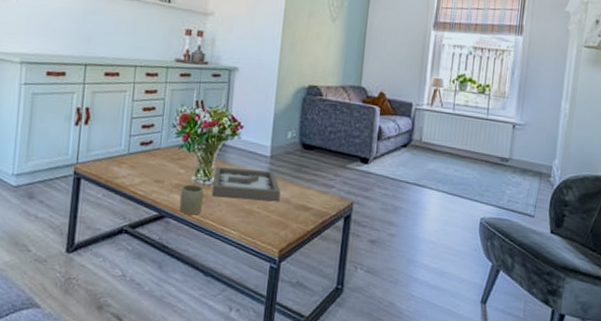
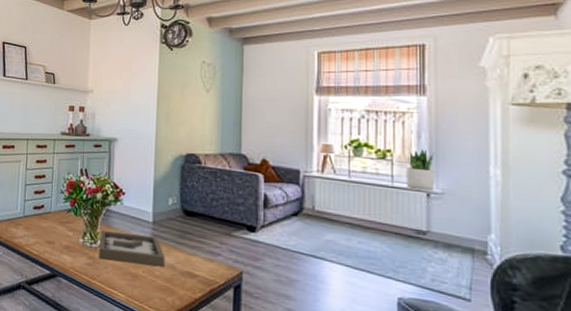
mug: present [179,184,204,215] -> none [69,246,92,276]
planter: none [498,85,522,123] -> present [406,149,435,191]

